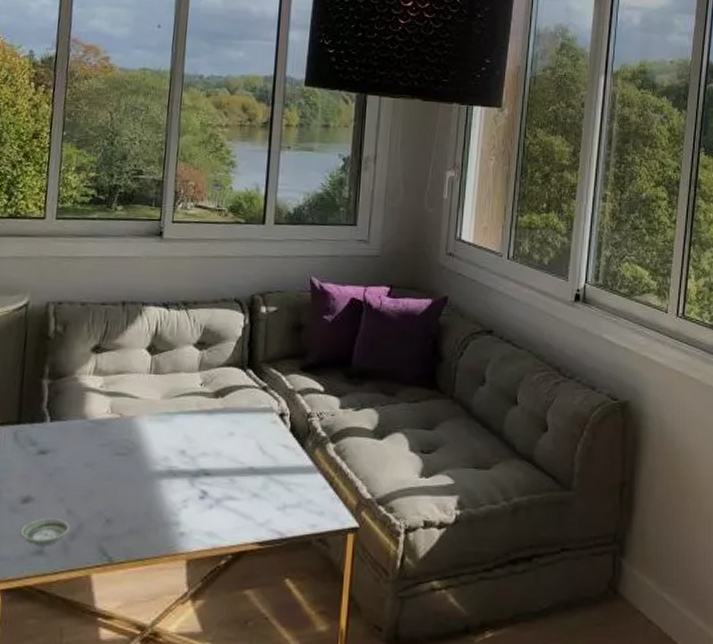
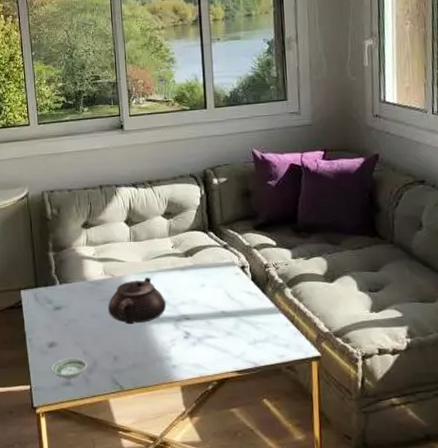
teapot: none [108,419,184,479] -> present [108,277,167,325]

